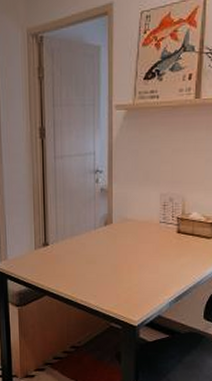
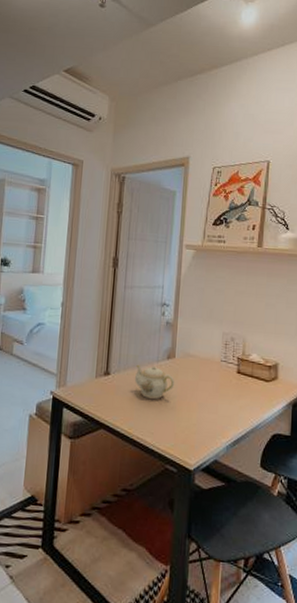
teapot: none [73,233,113,264] -> present [134,364,174,399]

